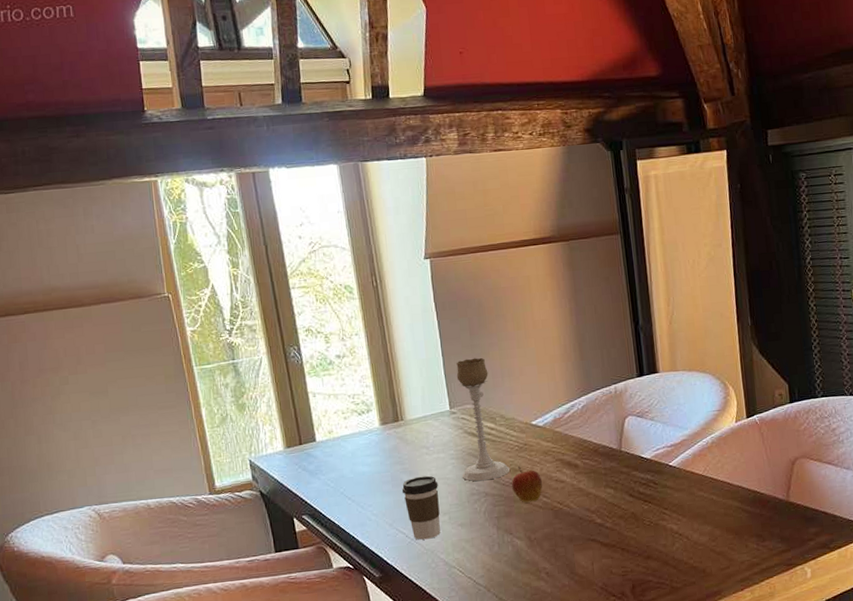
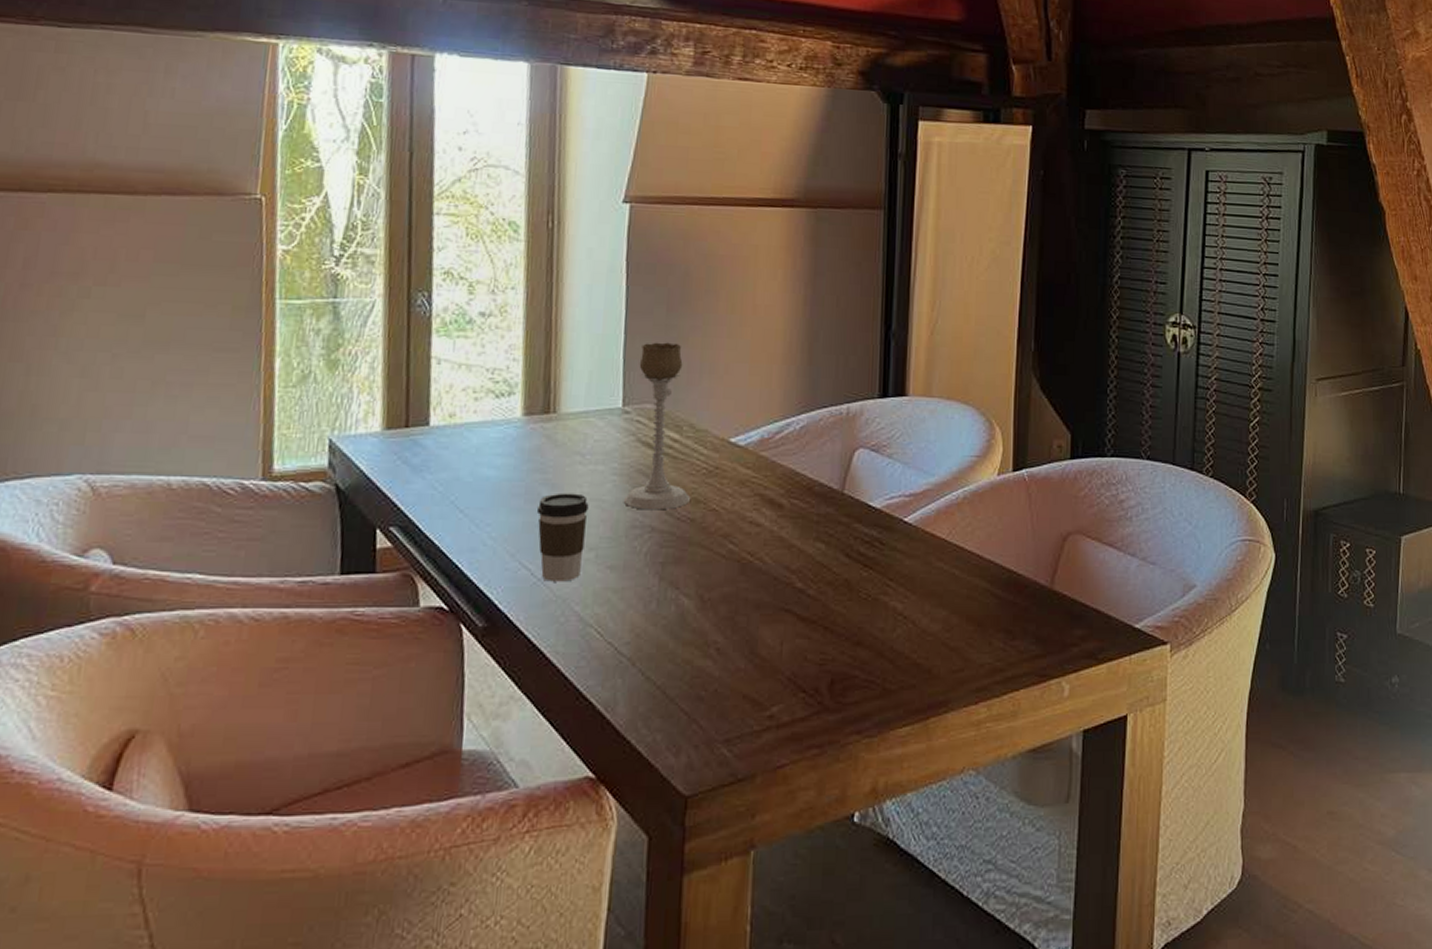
fruit: present [512,465,543,503] -> none [689,495,732,548]

